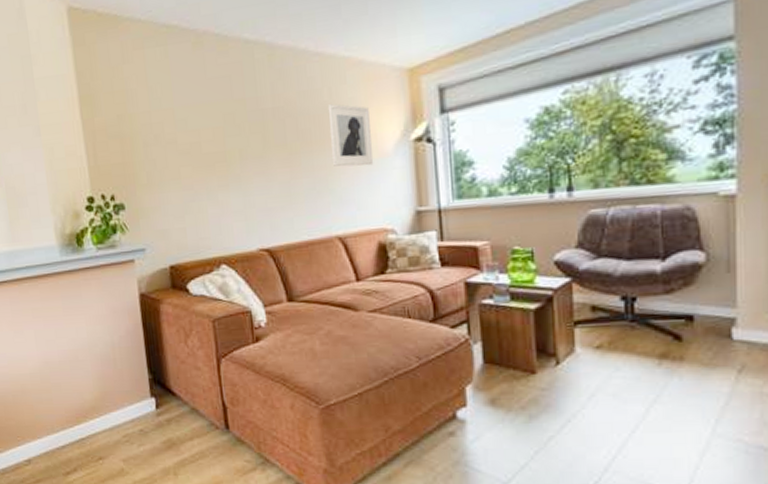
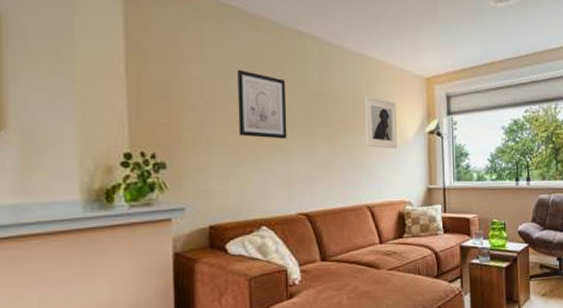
wall art: none [183,95,241,169] -> present [237,69,287,139]

